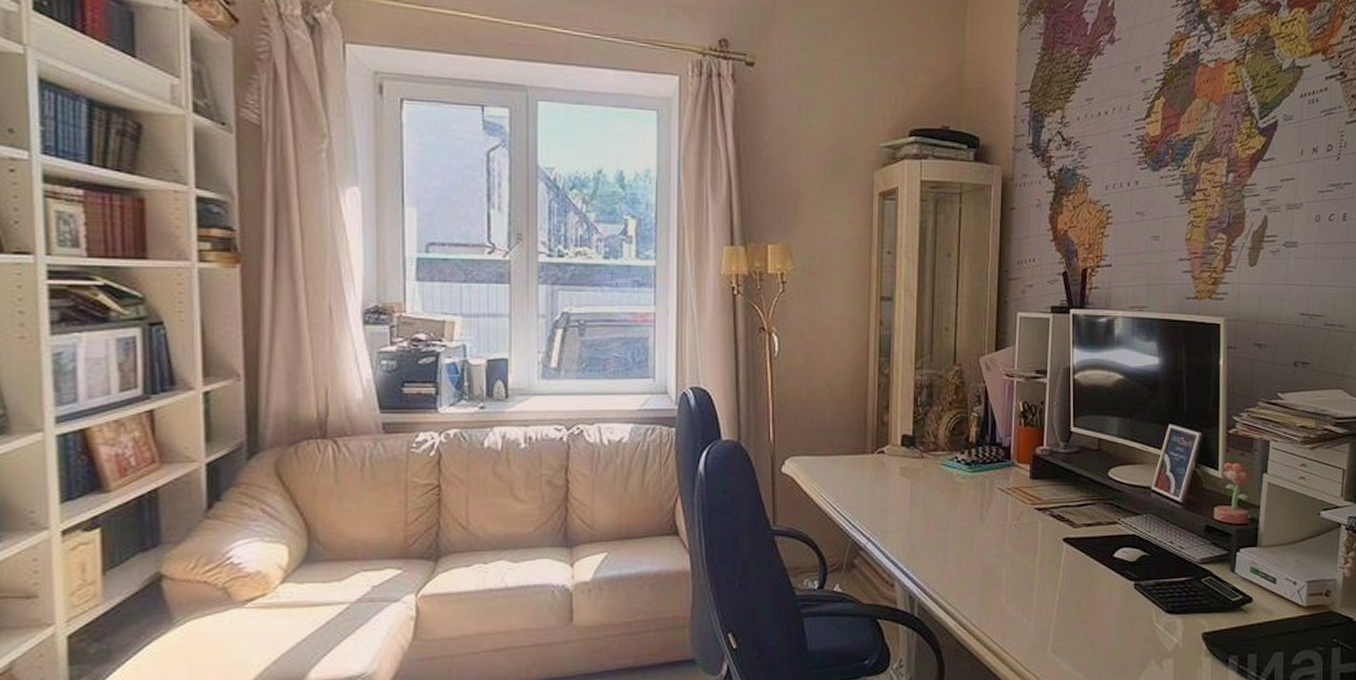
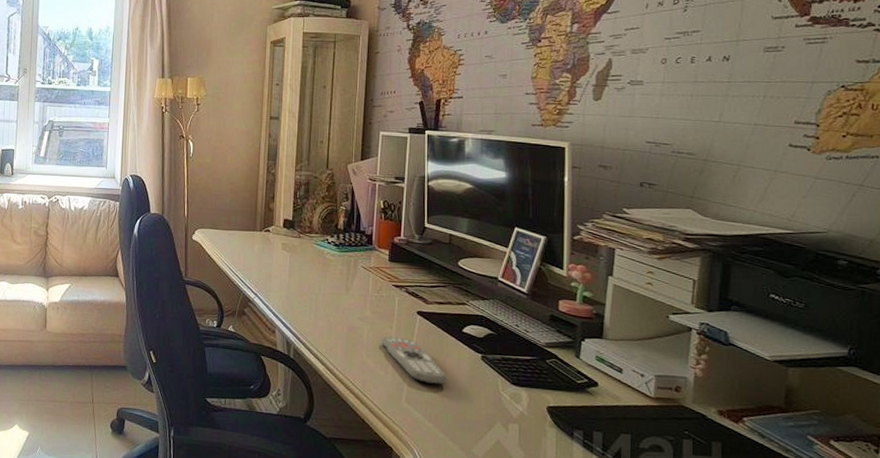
remote control: none [1023,573,1098,626] -> present [381,336,447,385]

